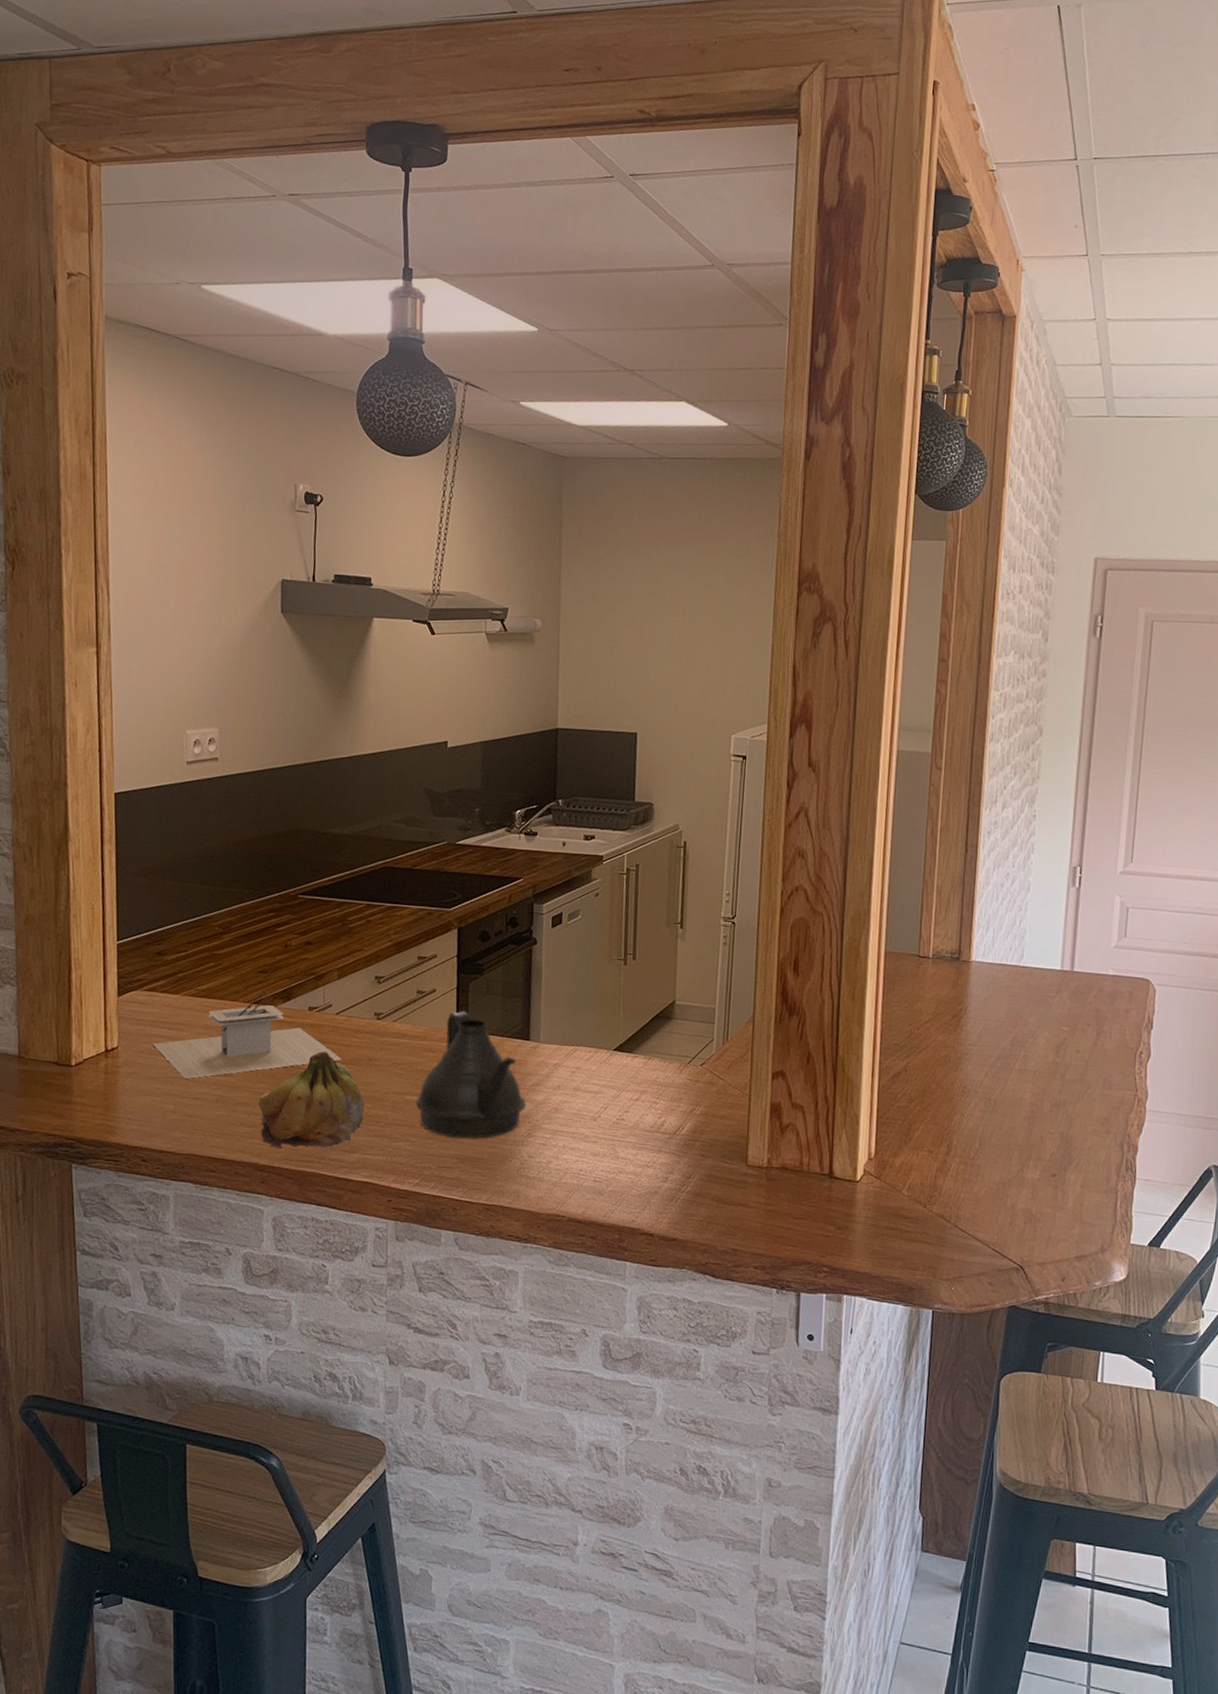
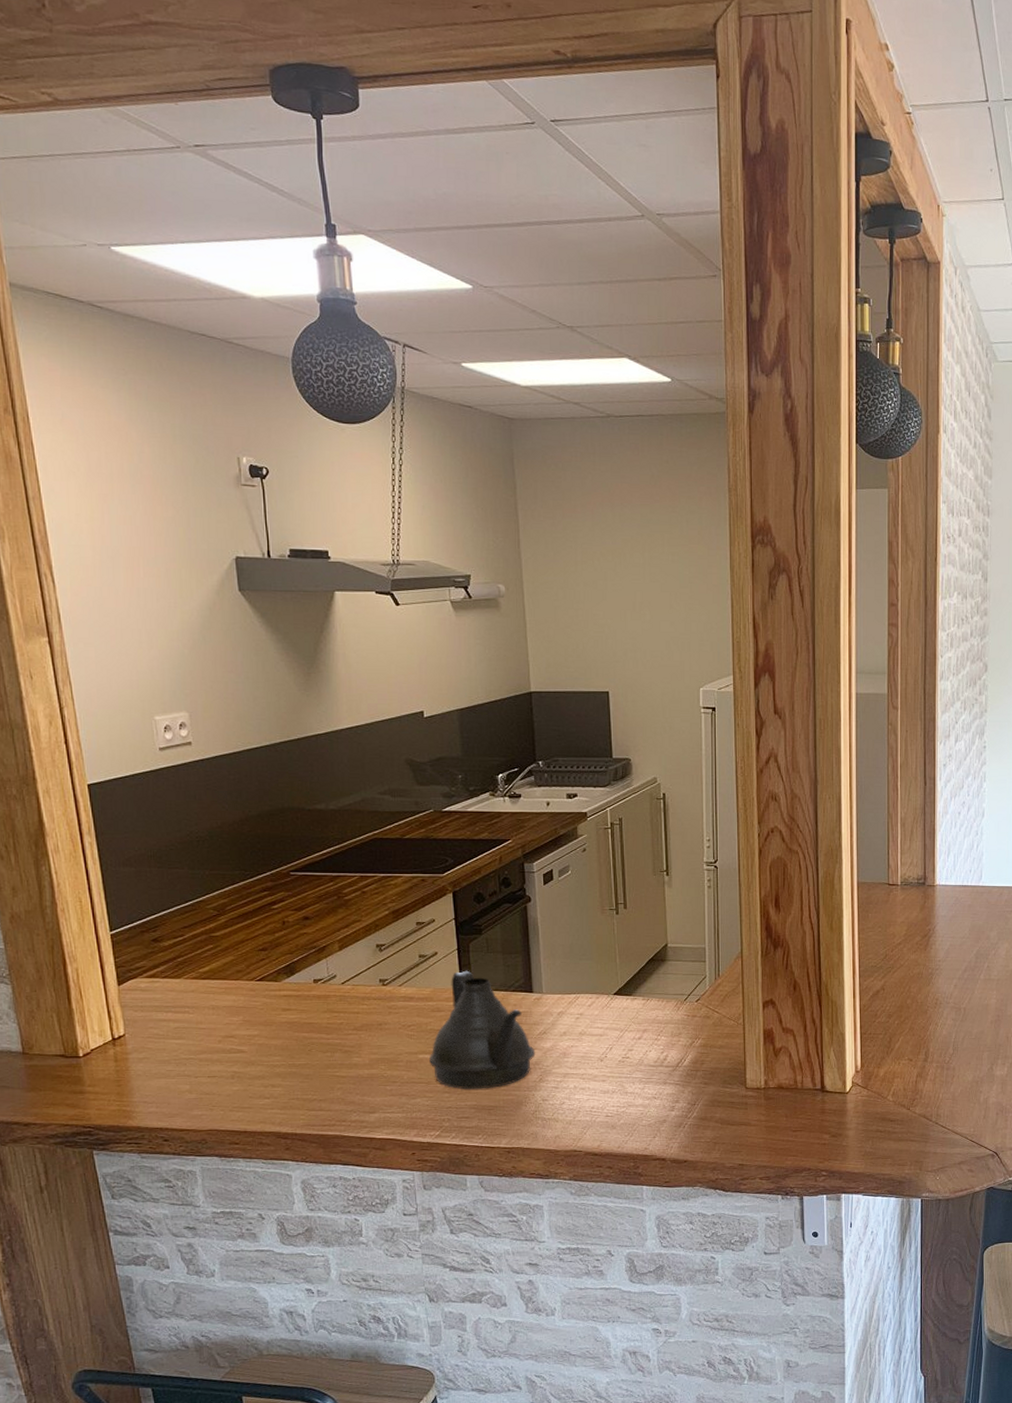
utensil holder: present [153,992,342,1079] -> none [160,969,352,1058]
fruit: present [258,1051,365,1149] -> none [274,1020,380,1117]

